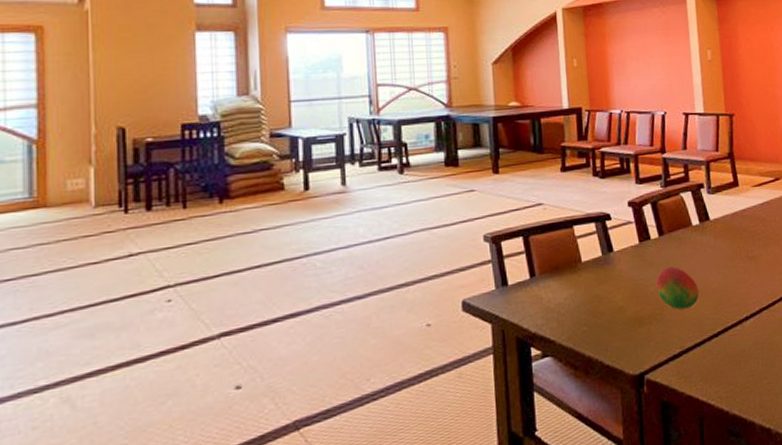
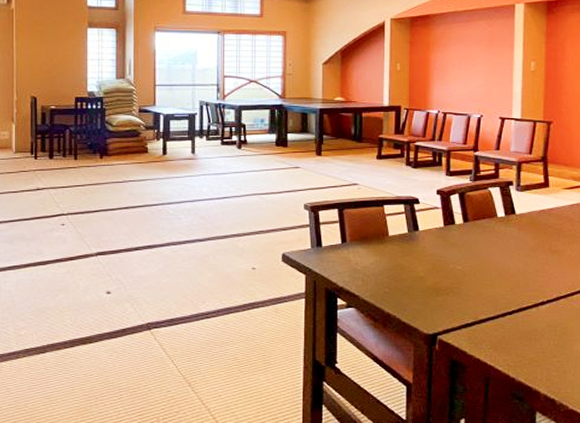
fruit: present [656,266,700,310] -> none [456,249,498,287]

